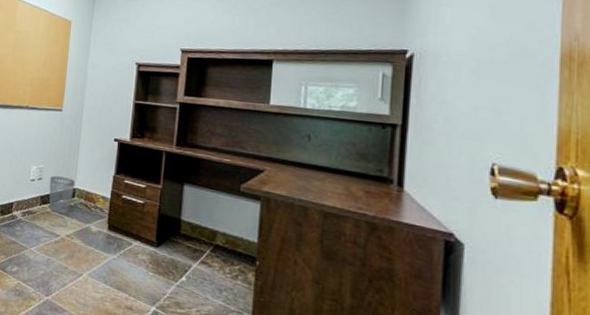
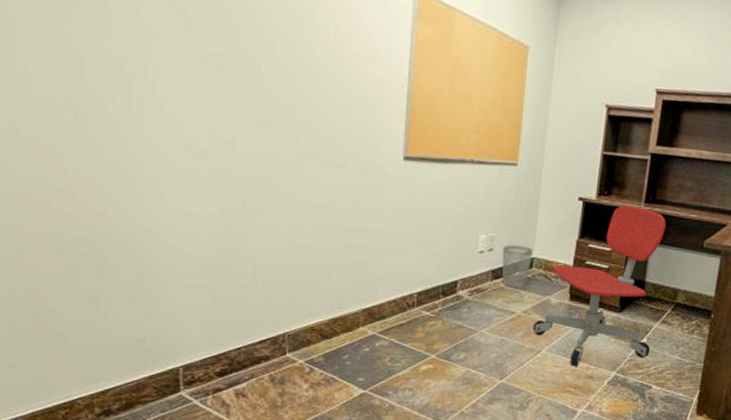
office chair: none [75,147,199,297] -> present [532,205,667,367]

